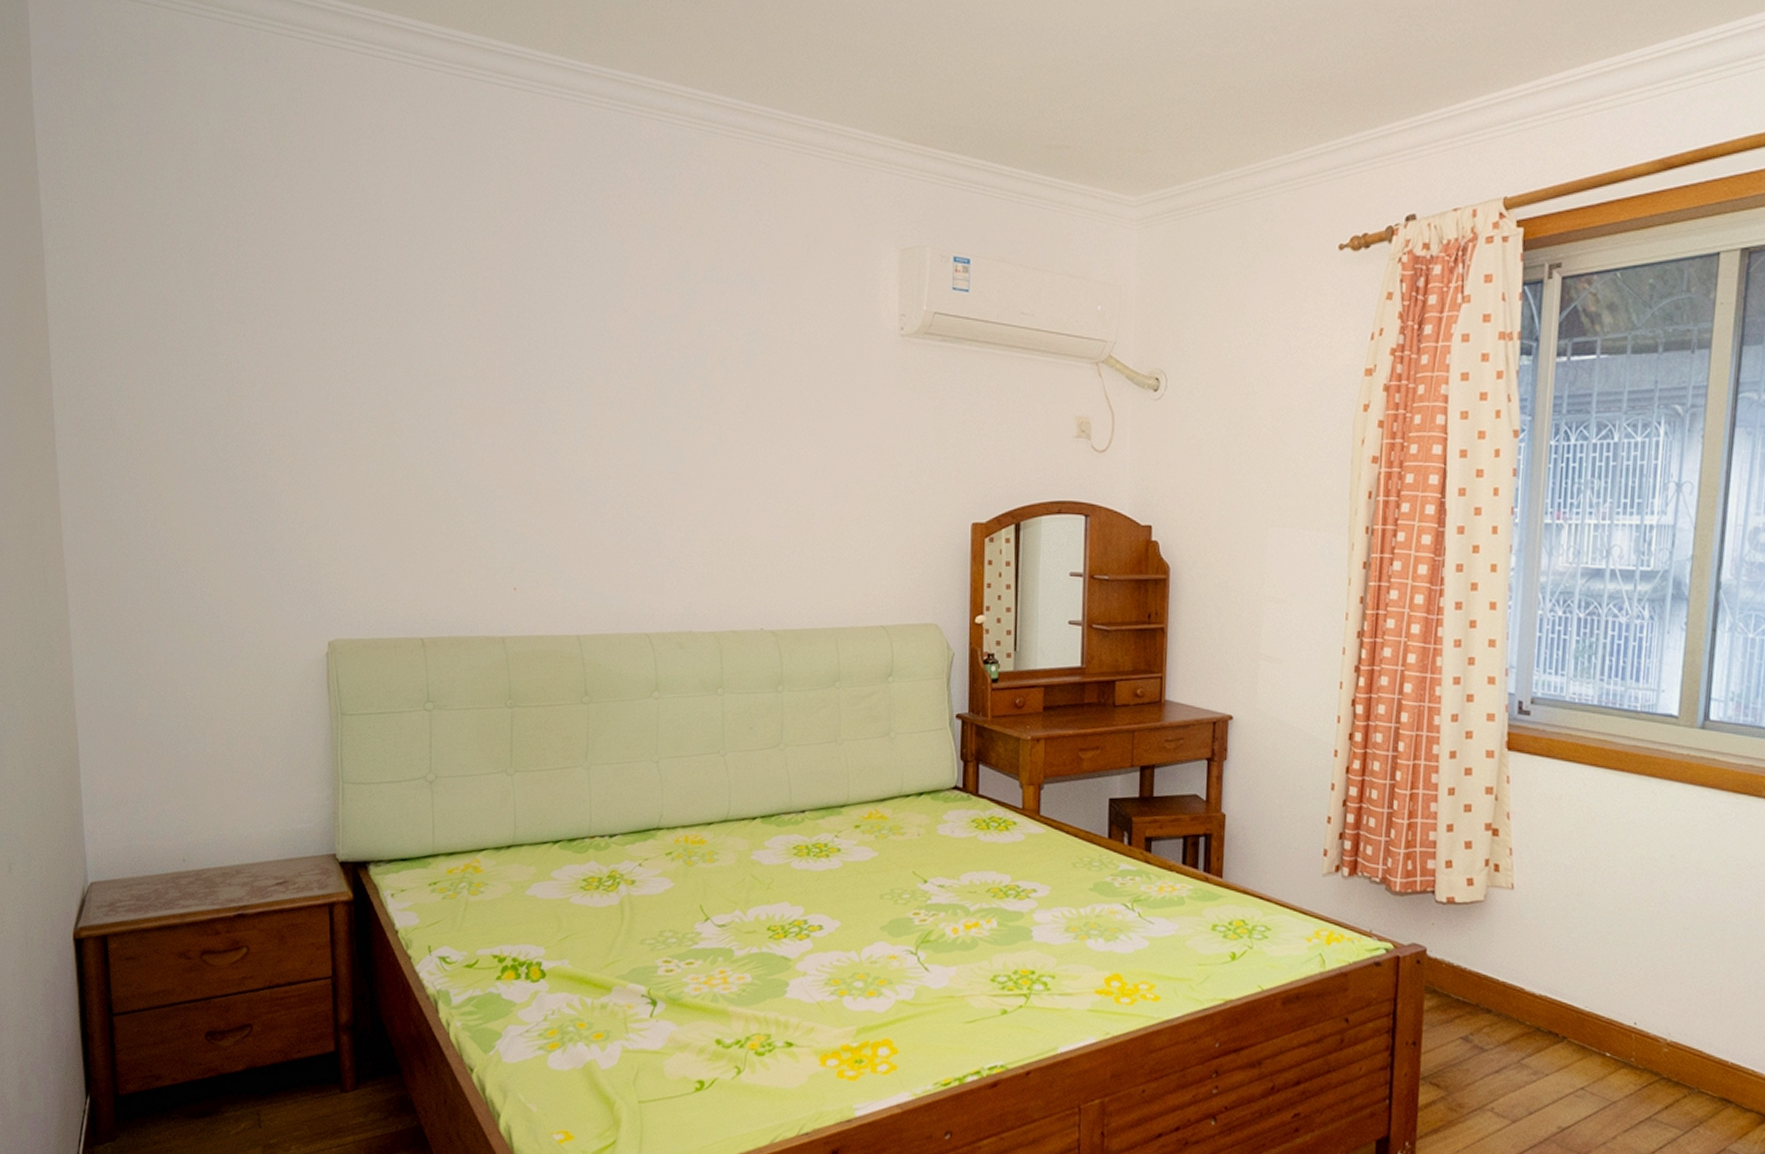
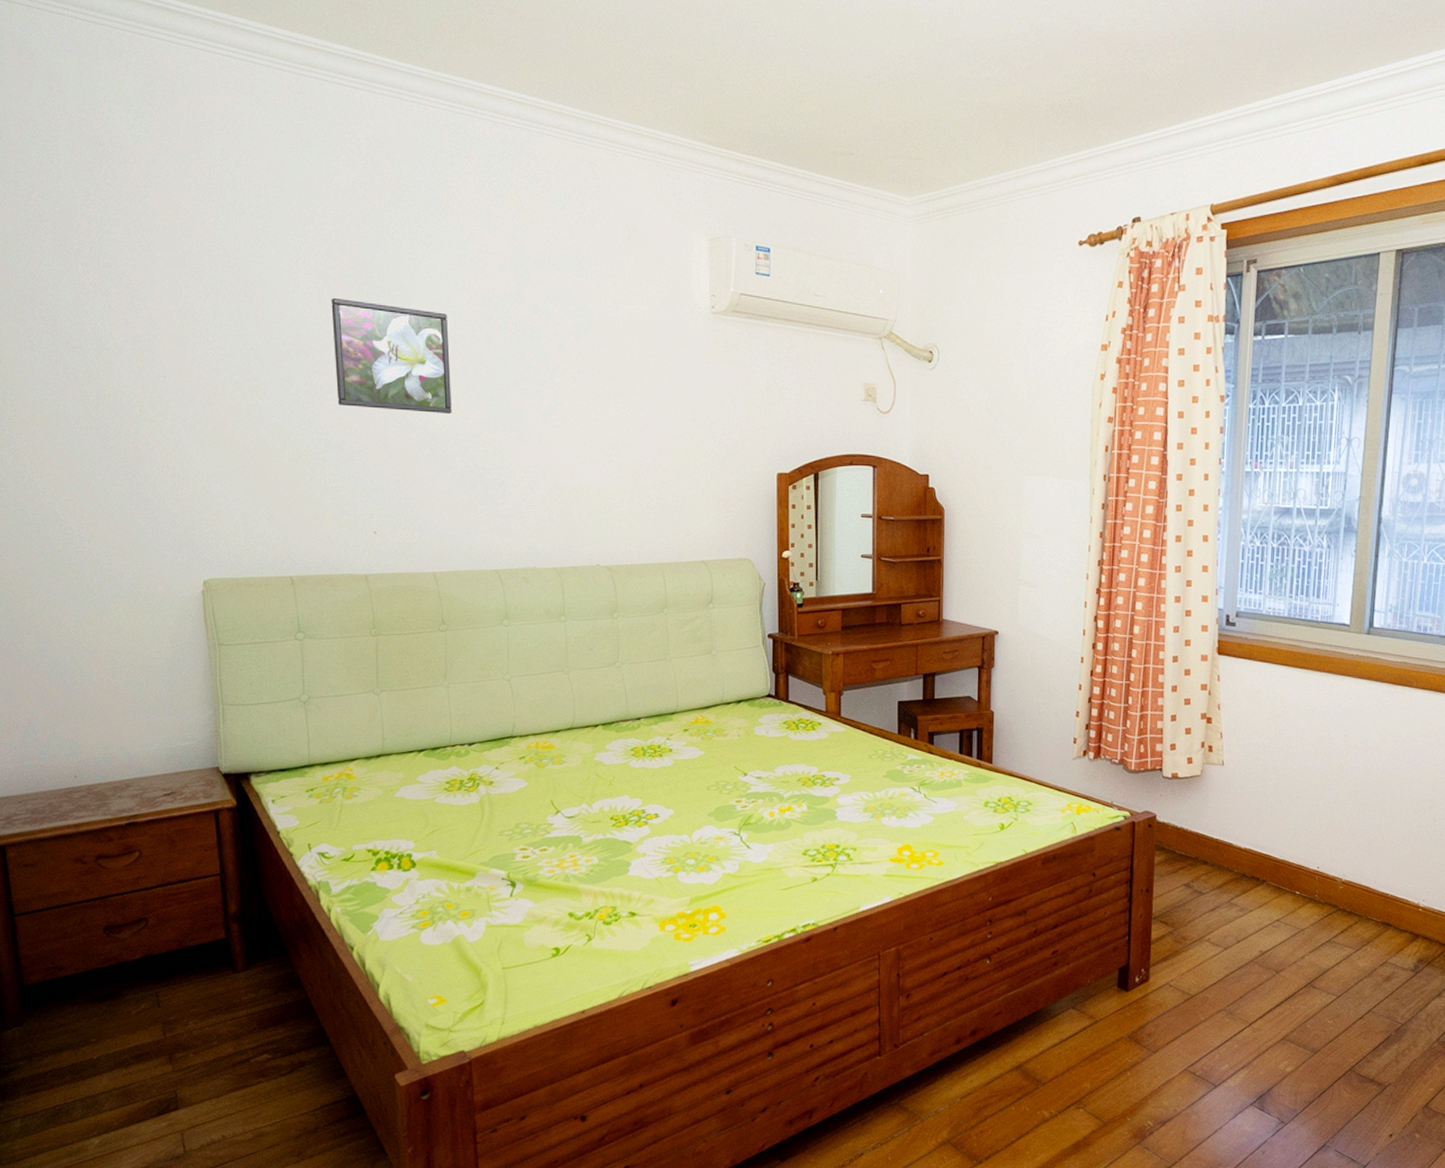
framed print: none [477,322,604,454] -> present [331,297,452,415]

